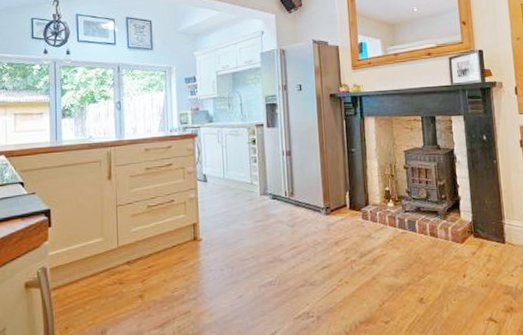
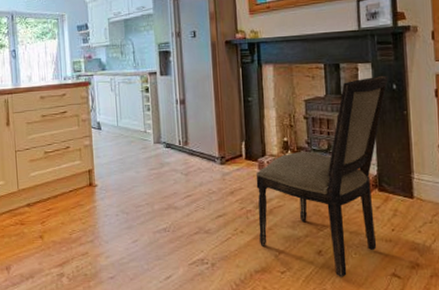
dining chair: none [360,127,479,325] -> present [256,75,388,277]

